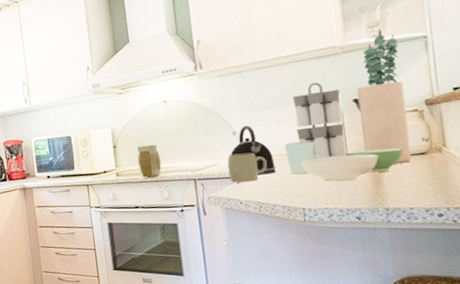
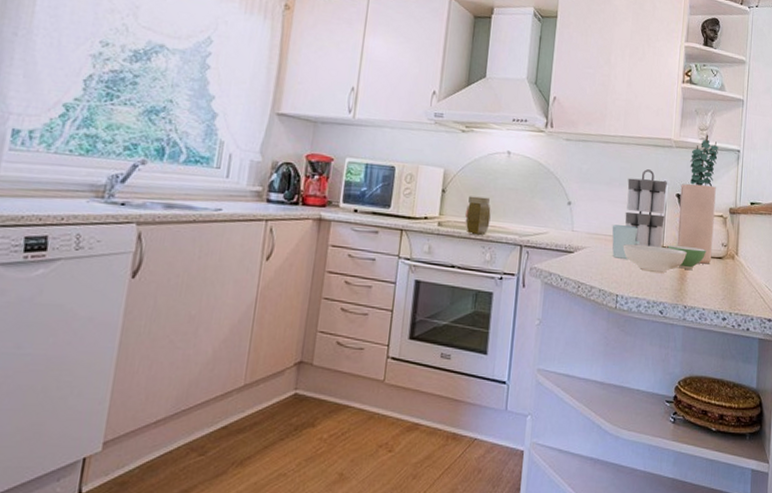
mug: present [227,152,267,183] -> none [555,225,593,259]
kettle: present [230,125,276,175] -> none [561,197,601,254]

